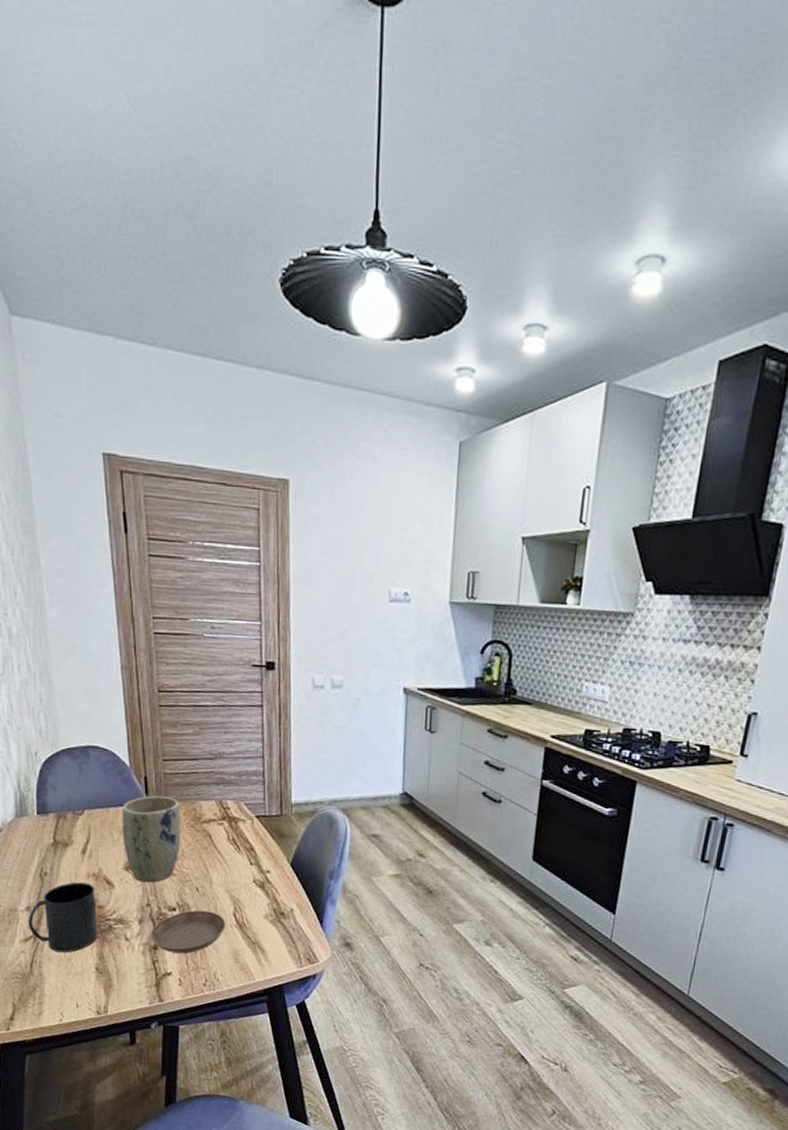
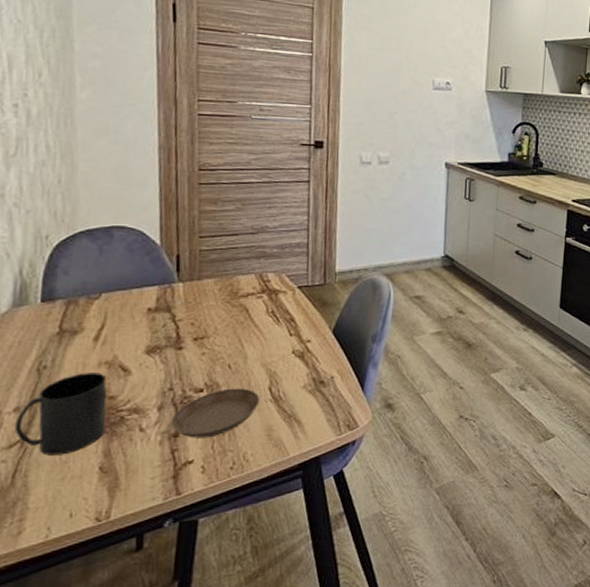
plant pot: present [122,796,181,883] -> none [146,274,215,365]

